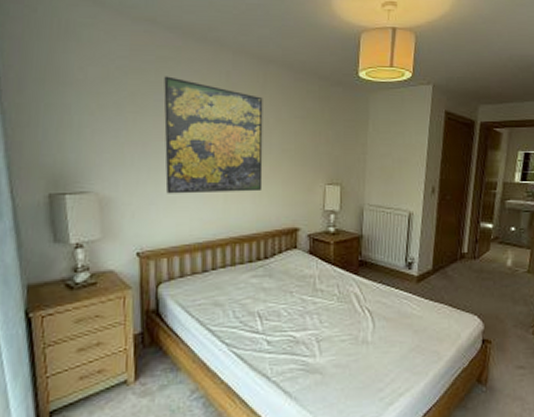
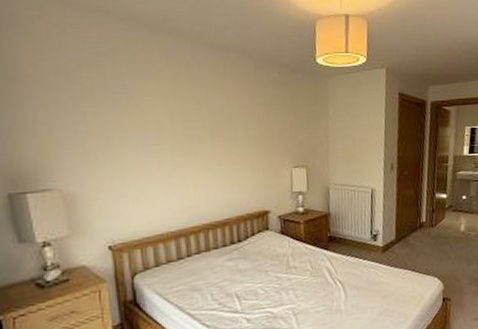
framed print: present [164,76,263,194] -> none [122,68,231,186]

